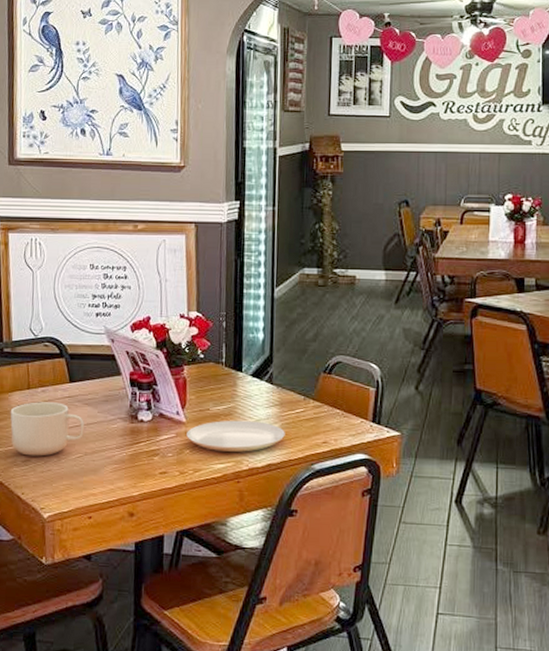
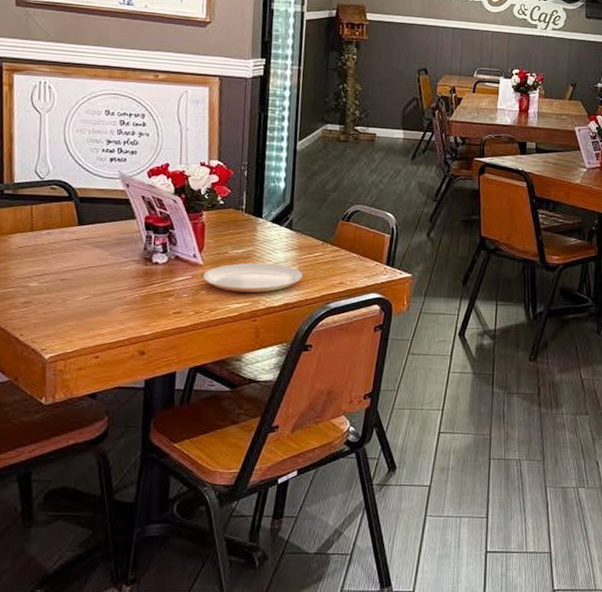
cup: present [10,402,85,456] -> none [9,244,95,298]

